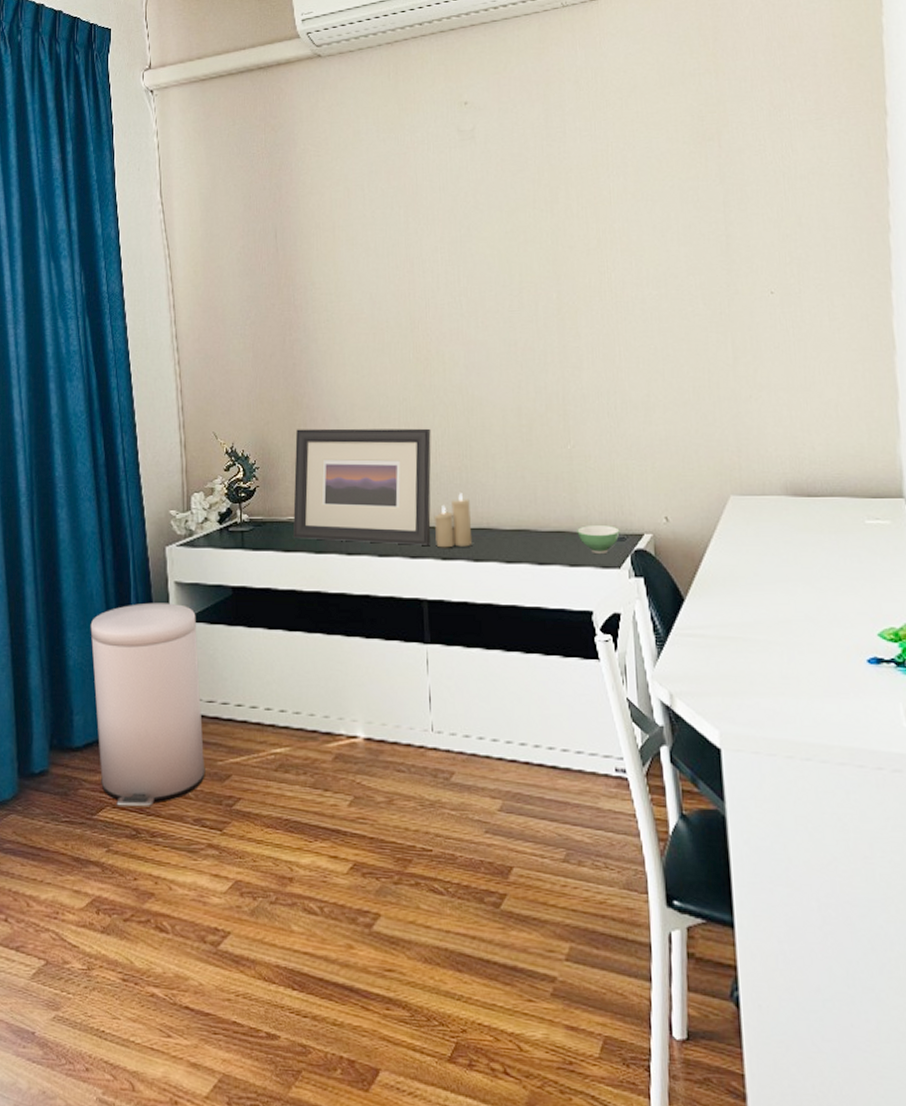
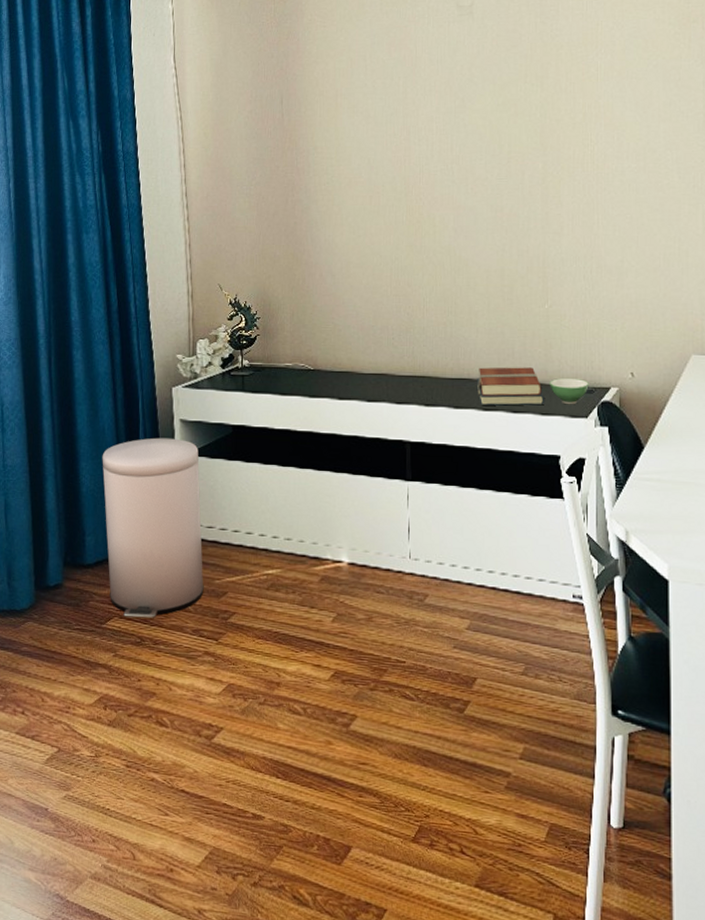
picture frame: present [293,428,432,545] -> none [290,283,420,393]
candle: present [433,493,473,548] -> none [419,346,454,396]
books: none [496,514,572,557] -> present [476,367,544,406]

